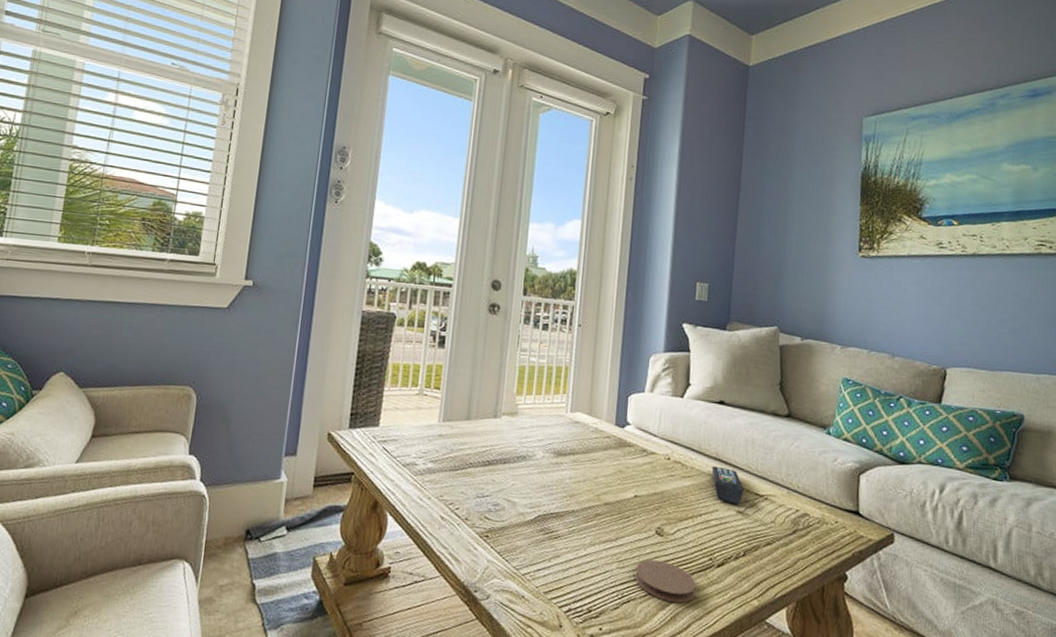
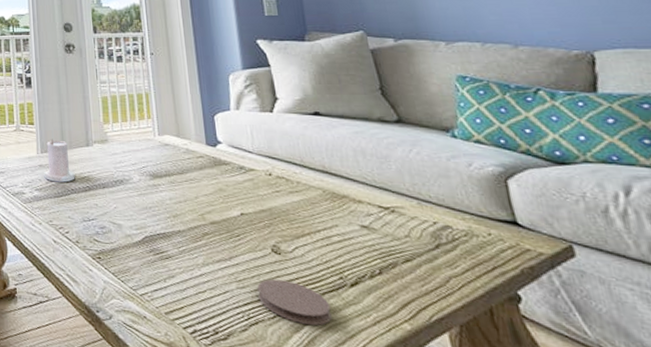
candle: none [442,406,477,456] -> present [44,138,75,183]
remote control: present [711,466,743,505] -> none [320,179,364,219]

